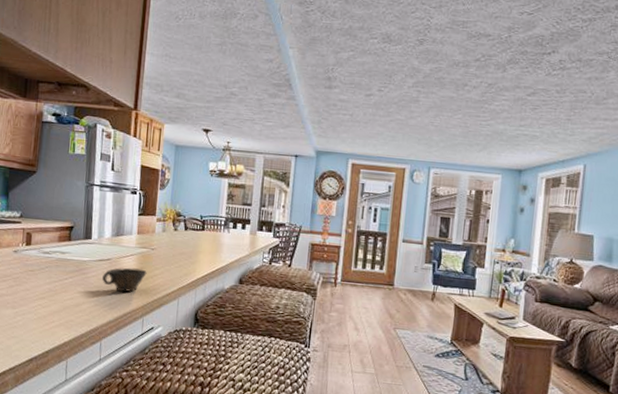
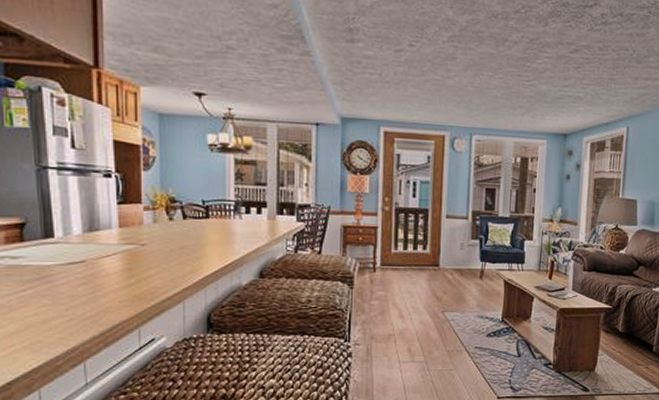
cup: present [102,267,147,292] -> none [76,270,138,300]

